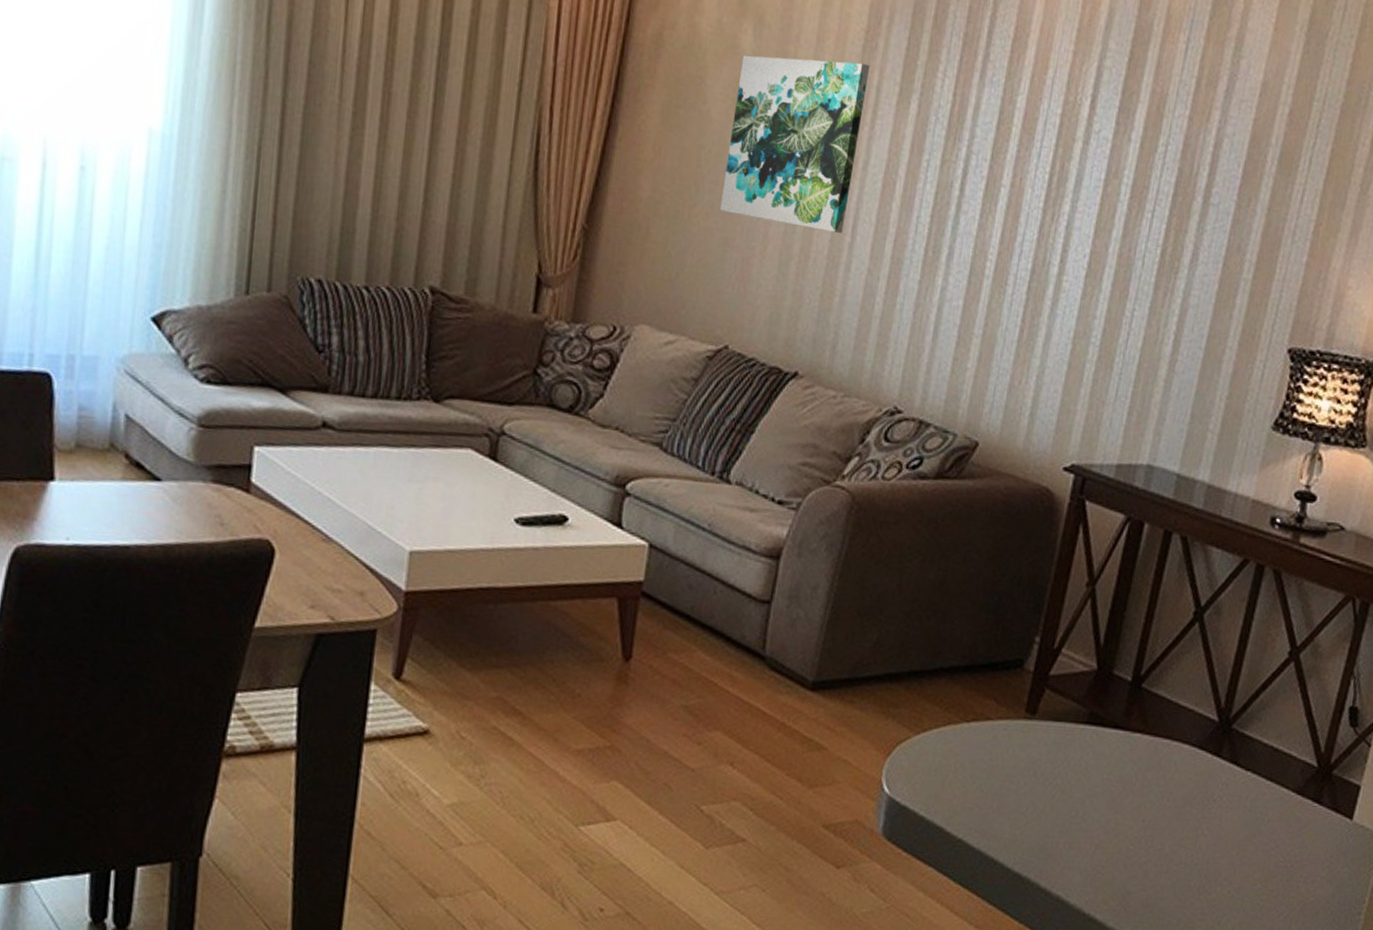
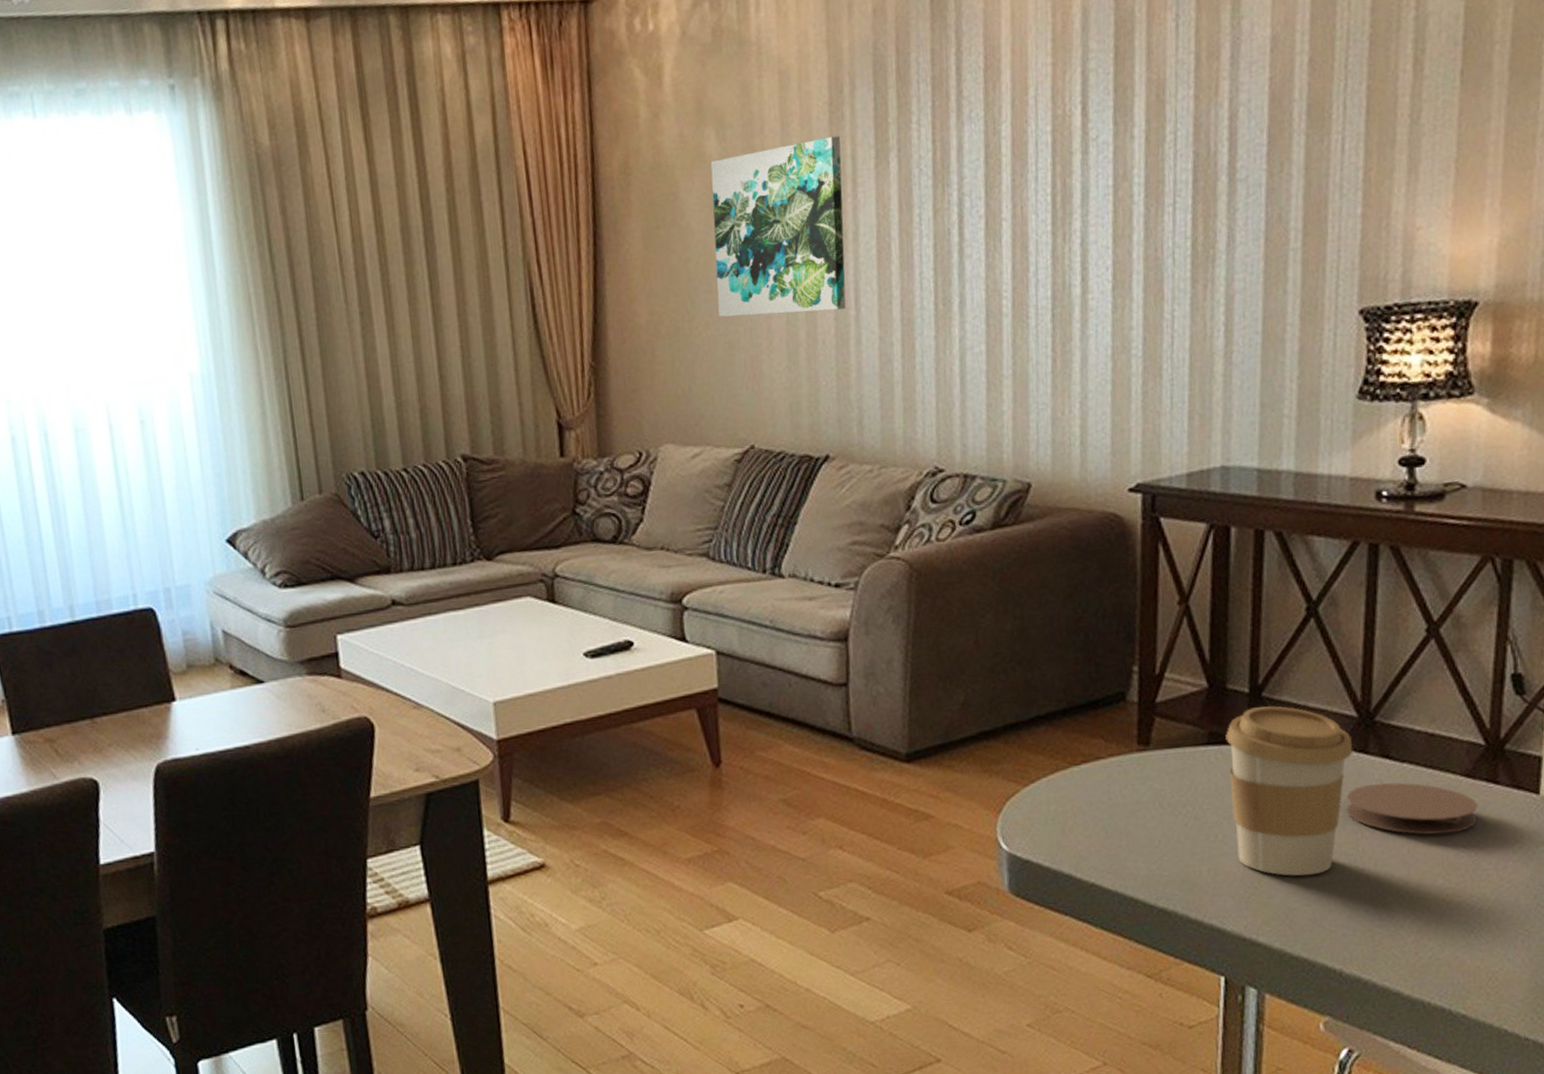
coffee cup: none [1092,696,1210,863] -> present [1226,706,1353,876]
coaster: none [1192,785,1302,843] -> present [1346,782,1478,835]

